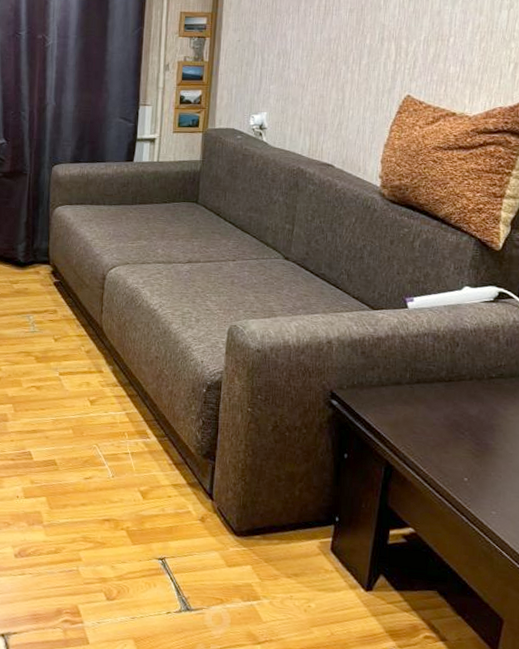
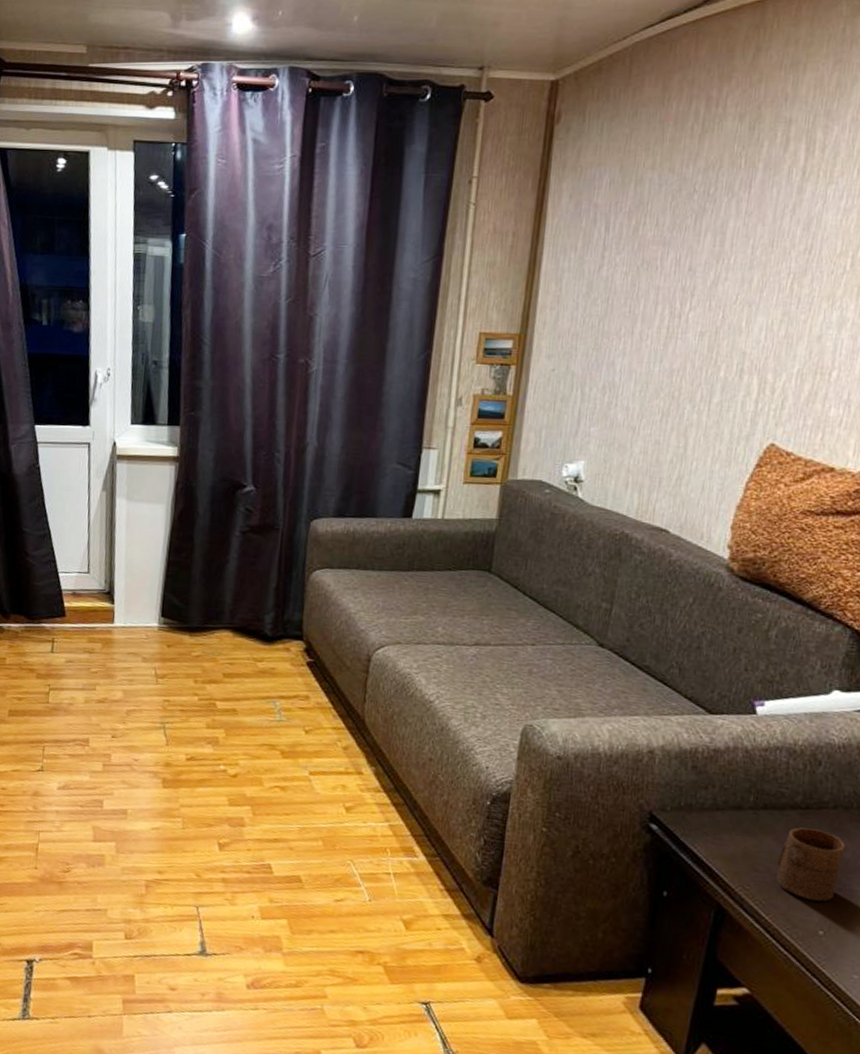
cup: none [430,396,480,455] -> present [776,827,845,902]

